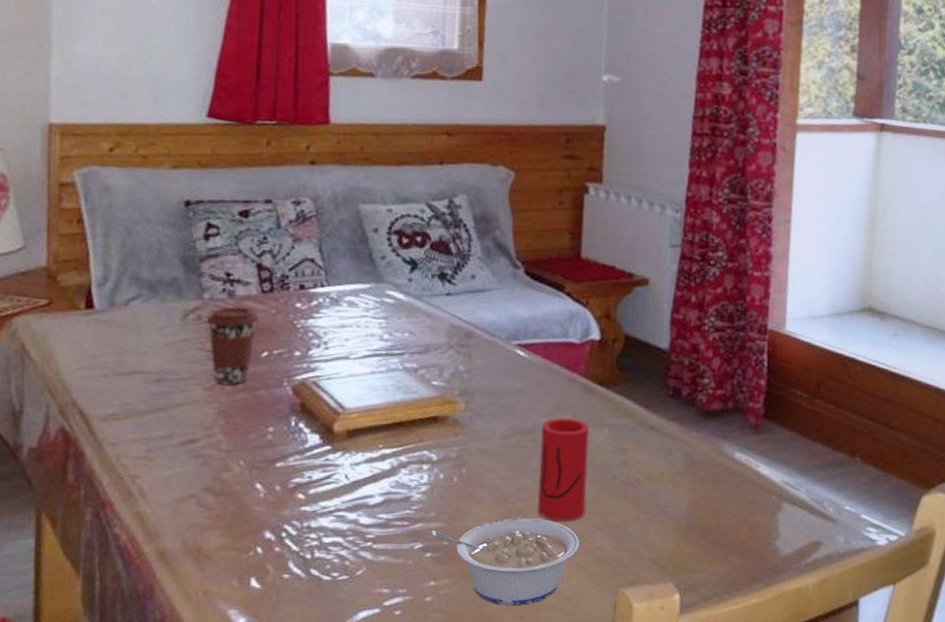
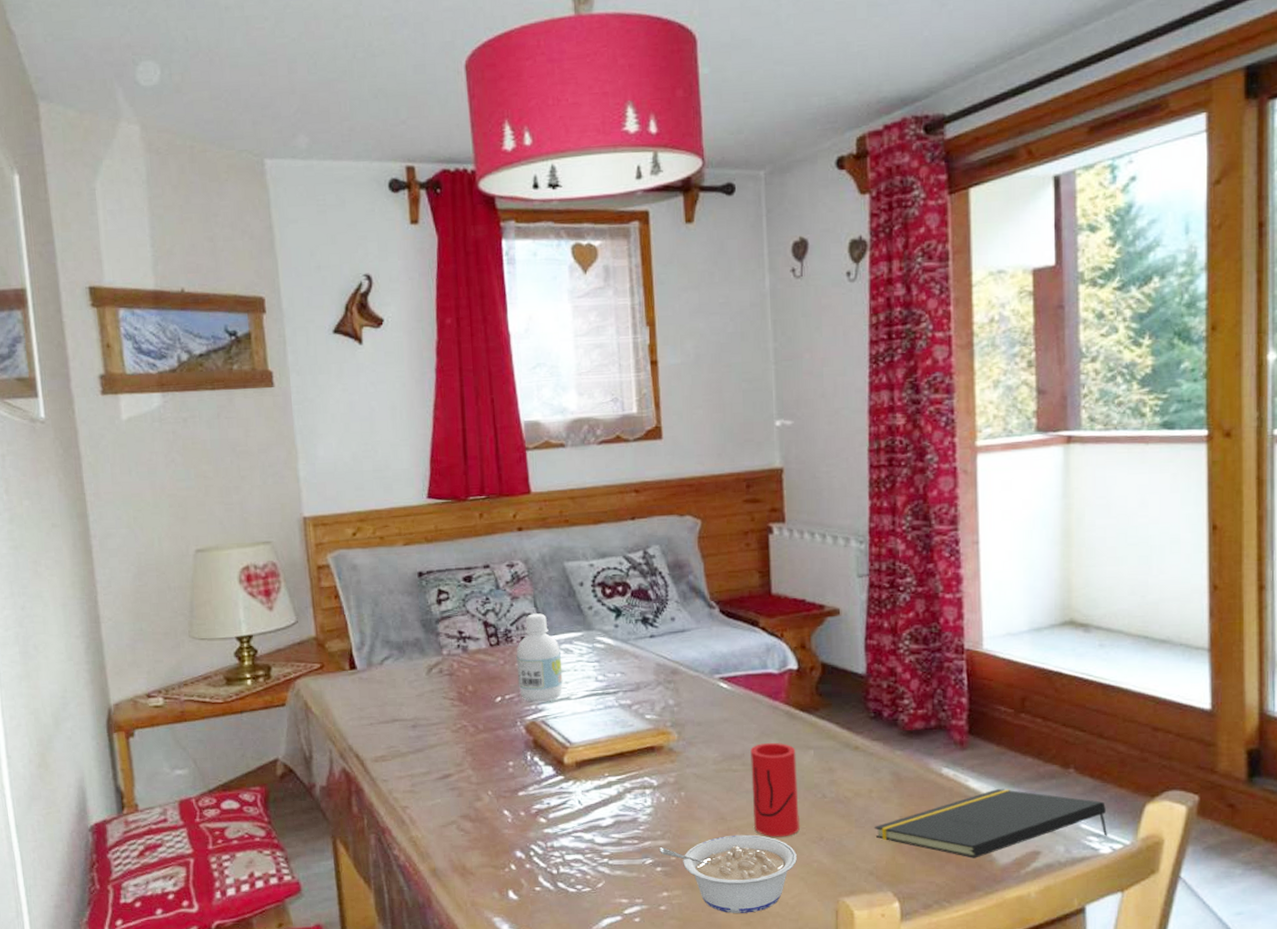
coffee cup: present [206,306,259,386] -> none [447,659,491,728]
bottle: none [289,259,344,361] -> present [516,613,563,703]
notepad: none [661,475,886,548] -> present [874,788,1108,858]

